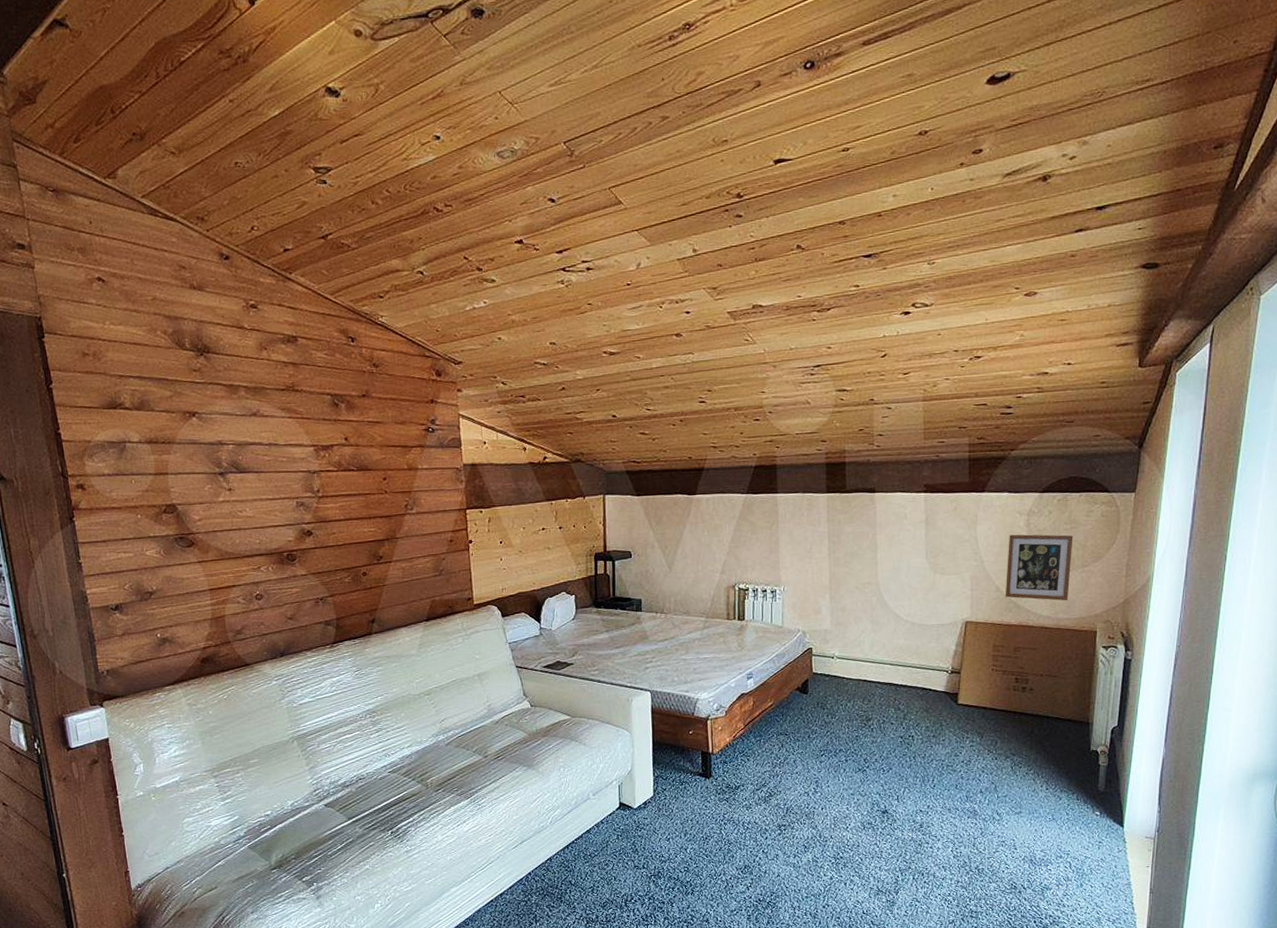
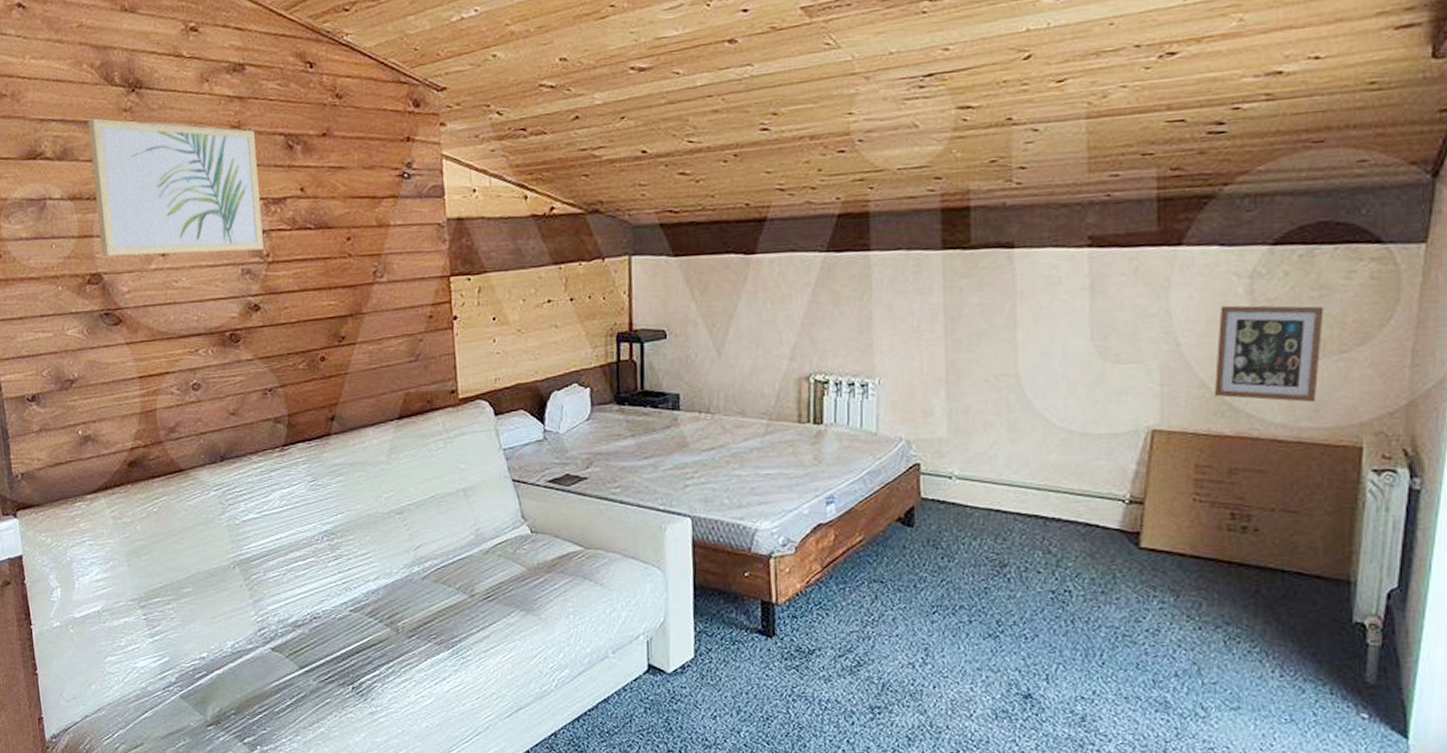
wall art: none [162,376,315,491] -> present [88,118,264,257]

